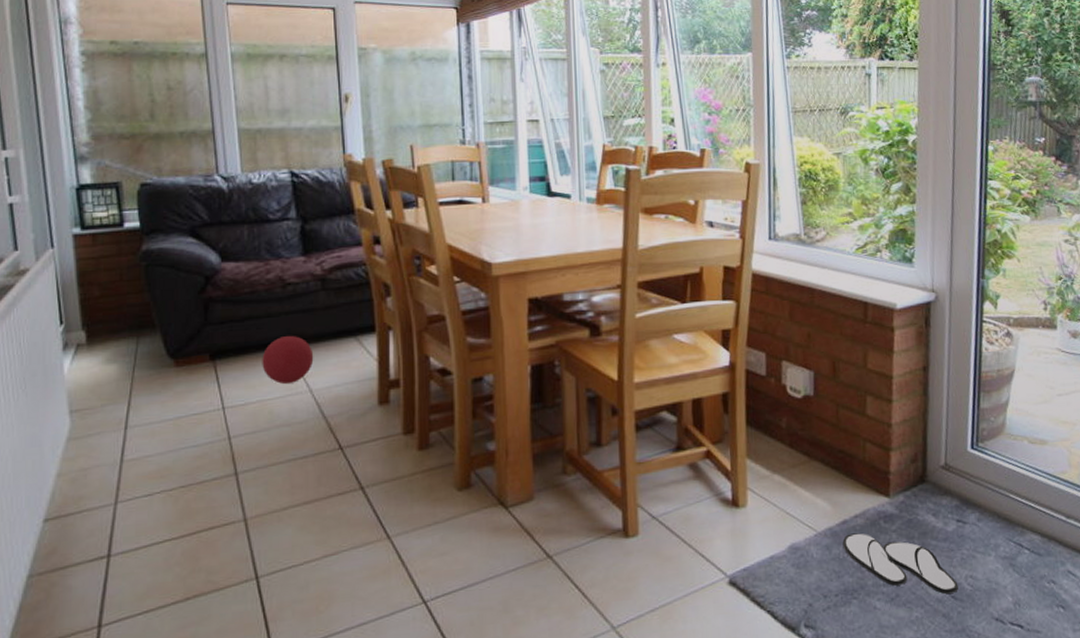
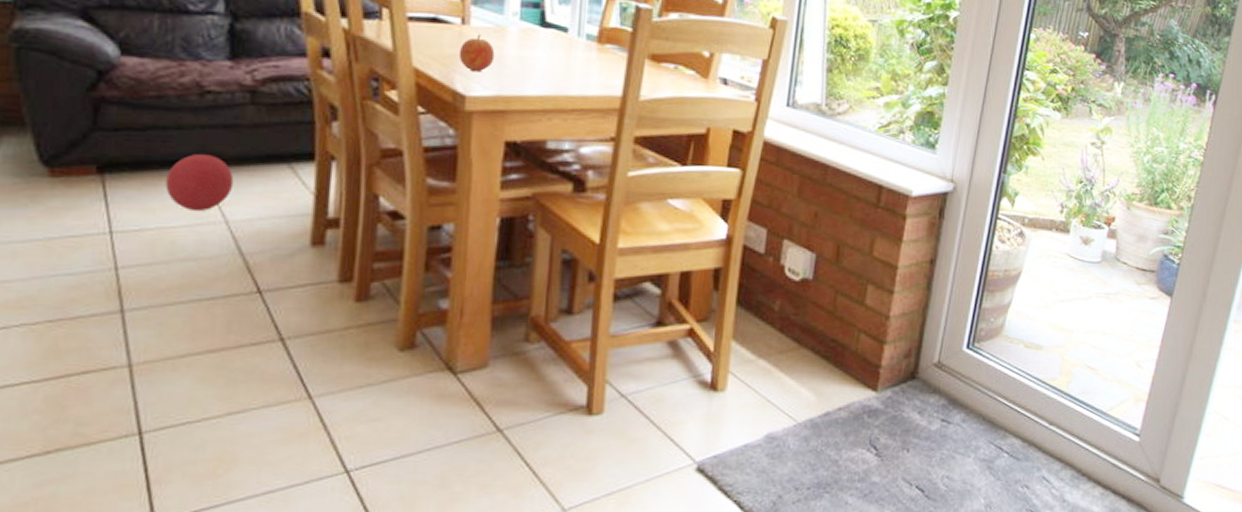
fruit: none [482,208,512,242] -> present [458,33,495,72]
slippers: present [842,533,958,595] -> none [822,426,933,494]

